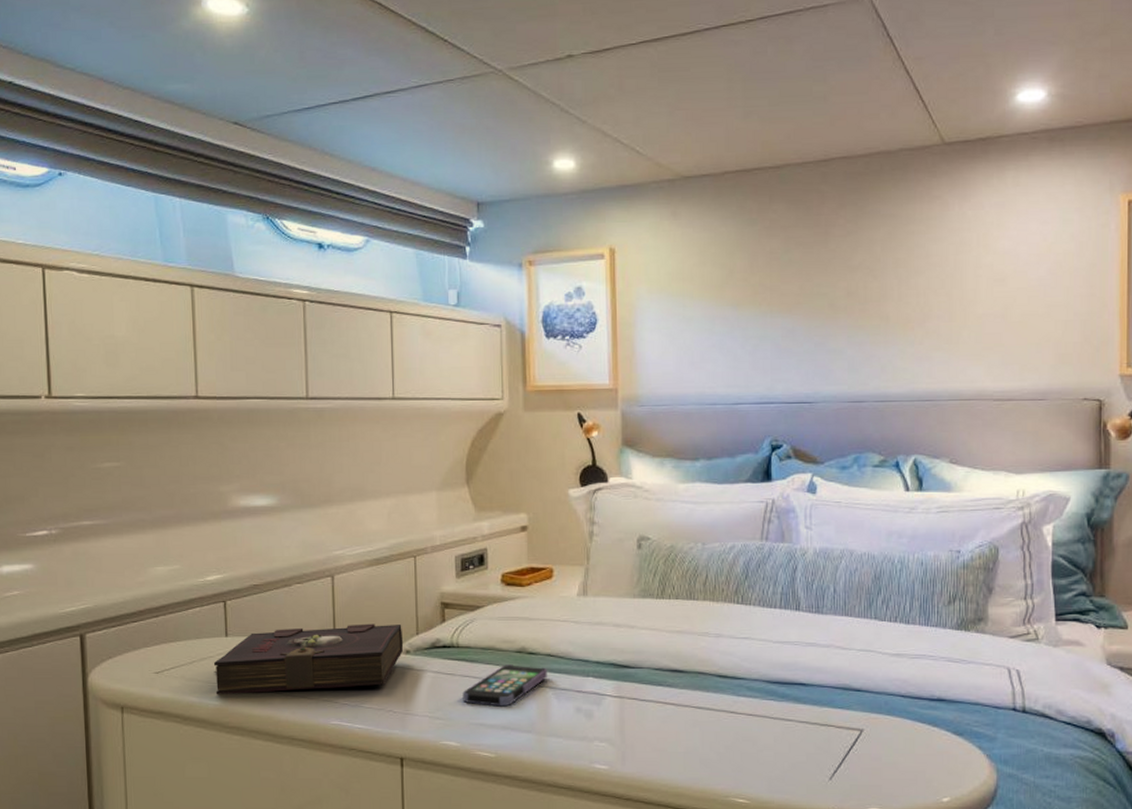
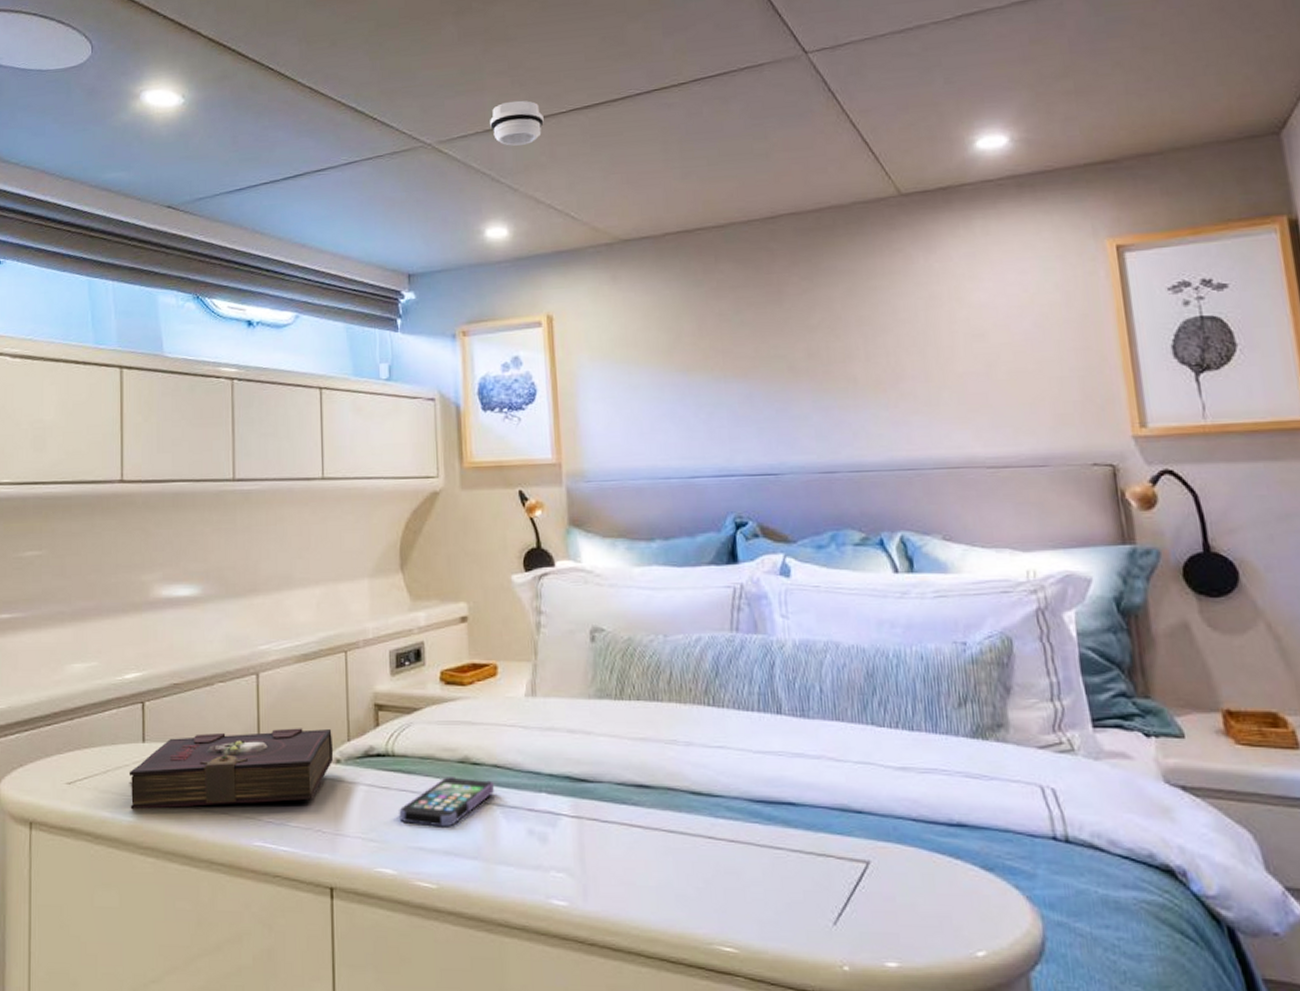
smoke detector: none [561,29,614,76] -> present [490,100,544,146]

